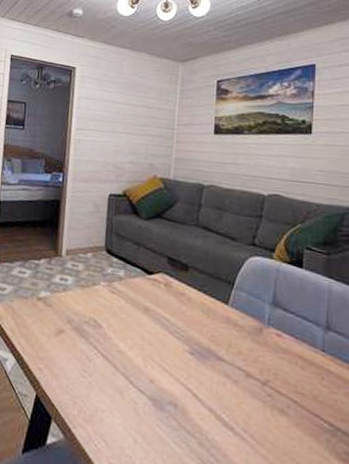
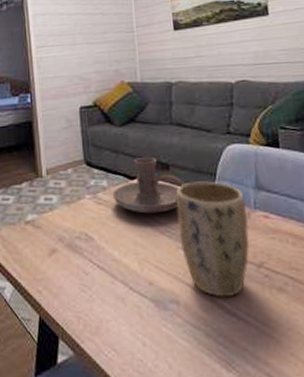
candle holder: none [127,254,203,313] -> present [112,157,186,214]
plant pot: none [187,287,259,410] -> present [176,181,250,298]

